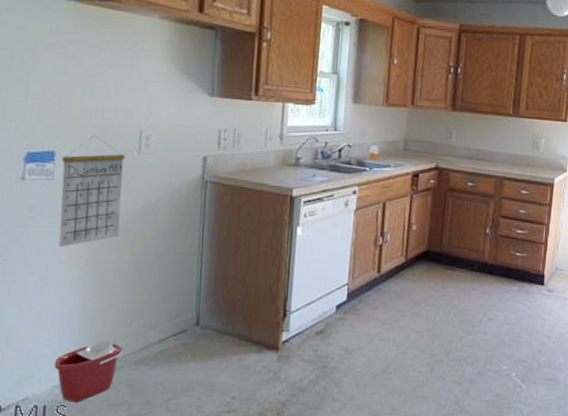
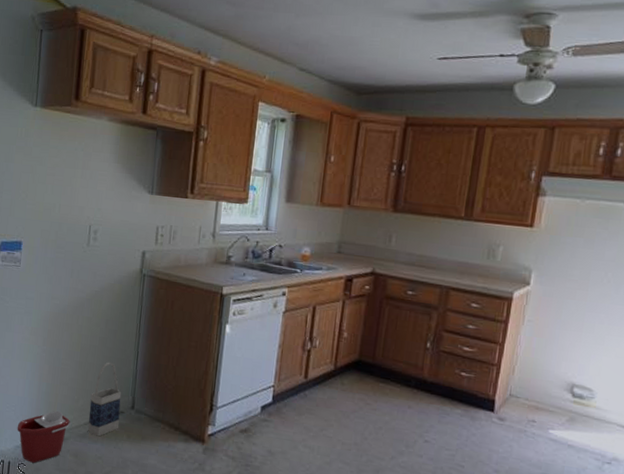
calendar: present [59,135,125,247] -> none [23,228,77,326]
bag: none [145,278,184,361] -> present [88,362,122,437]

